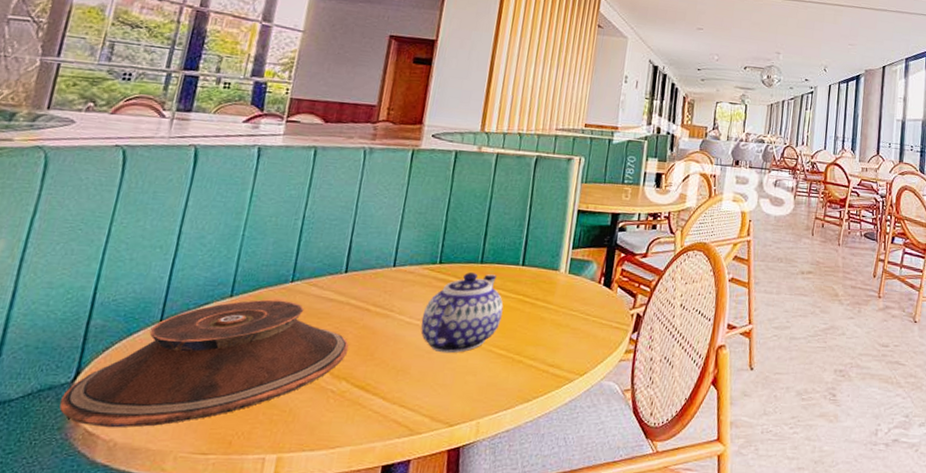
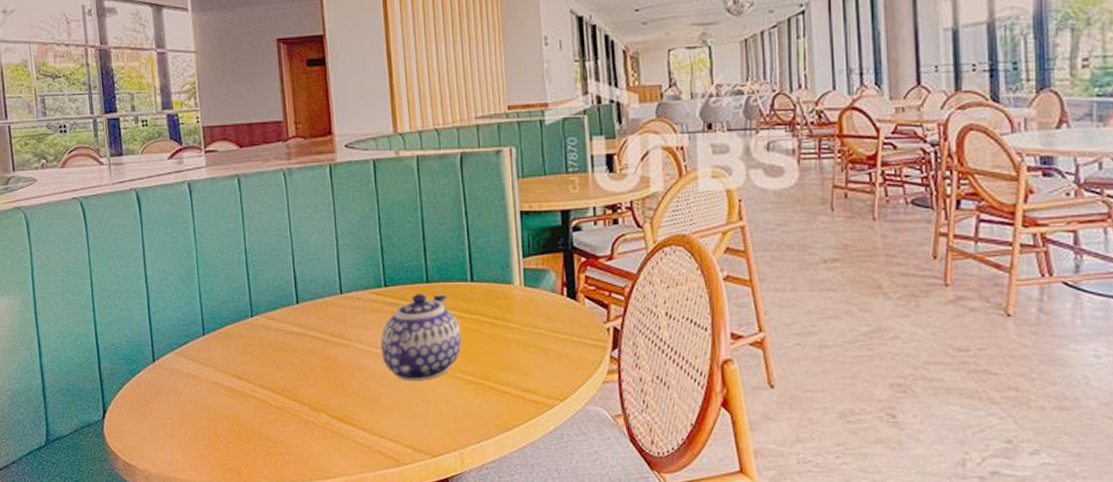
plate: present [59,299,349,428] -> none [98,335,318,460]

